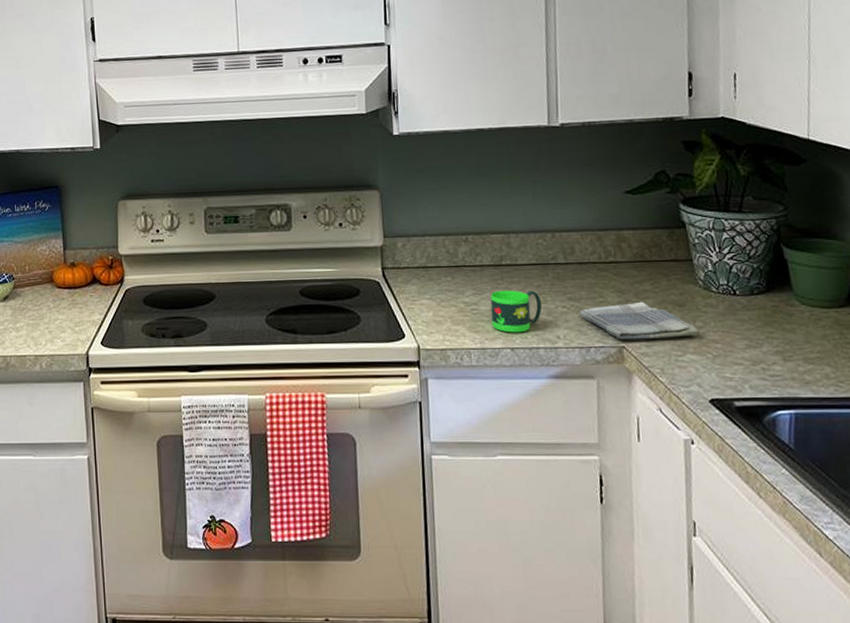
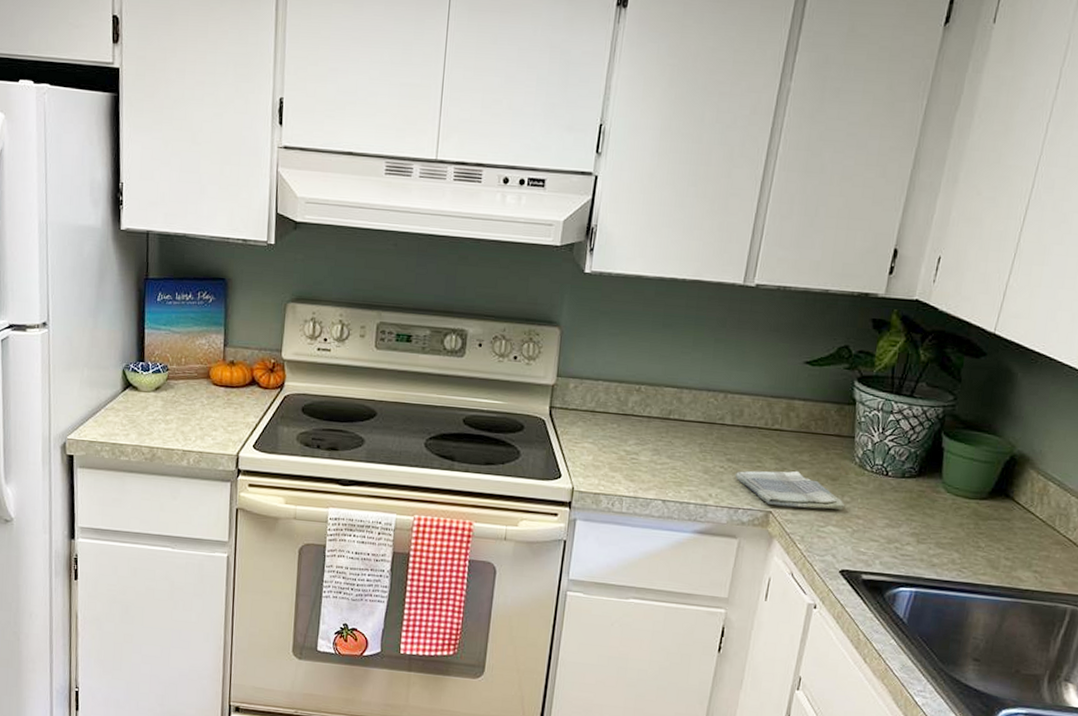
mug: present [490,290,543,333] -> none [648,443,702,487]

